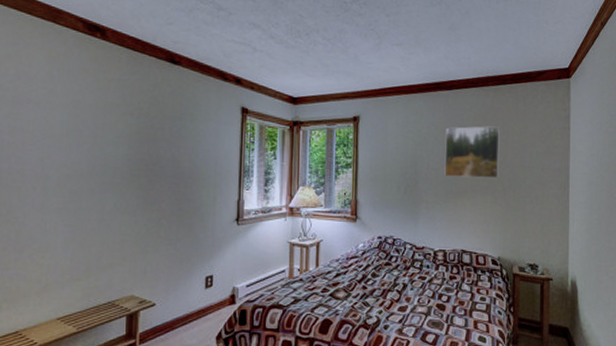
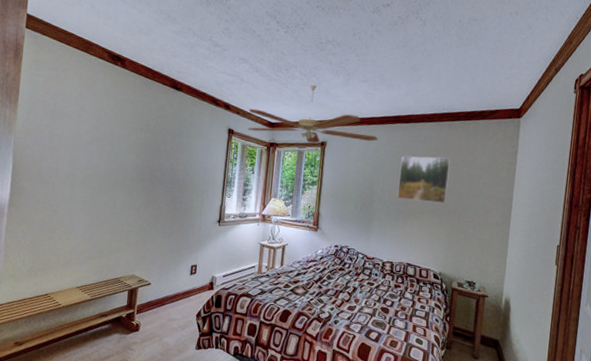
ceiling fan: none [265,51,418,119] -> present [248,85,378,144]

